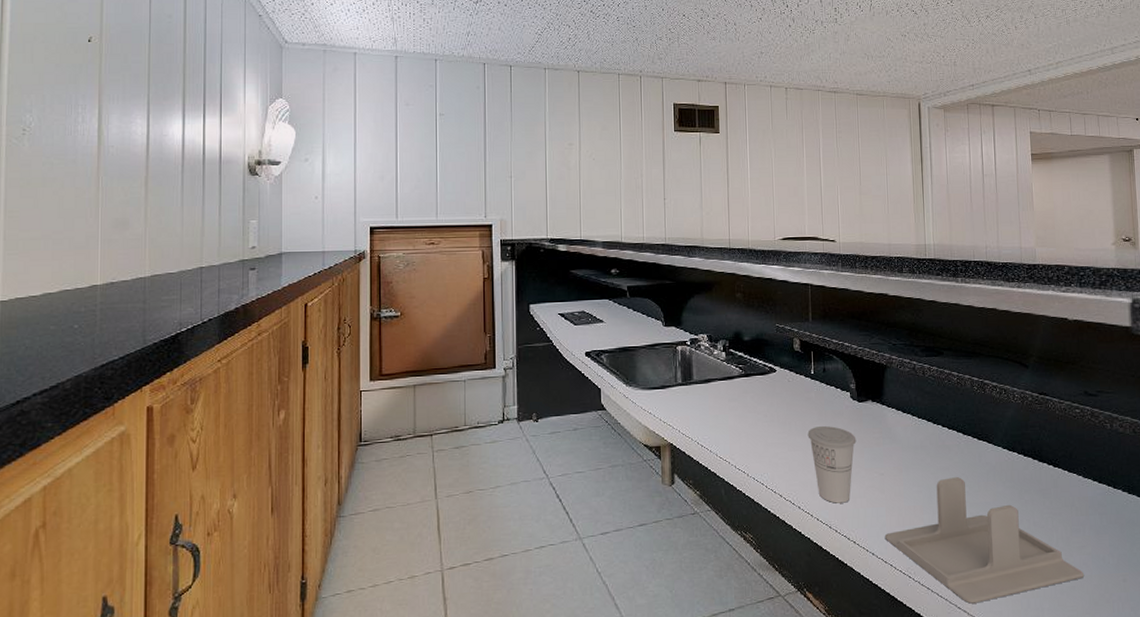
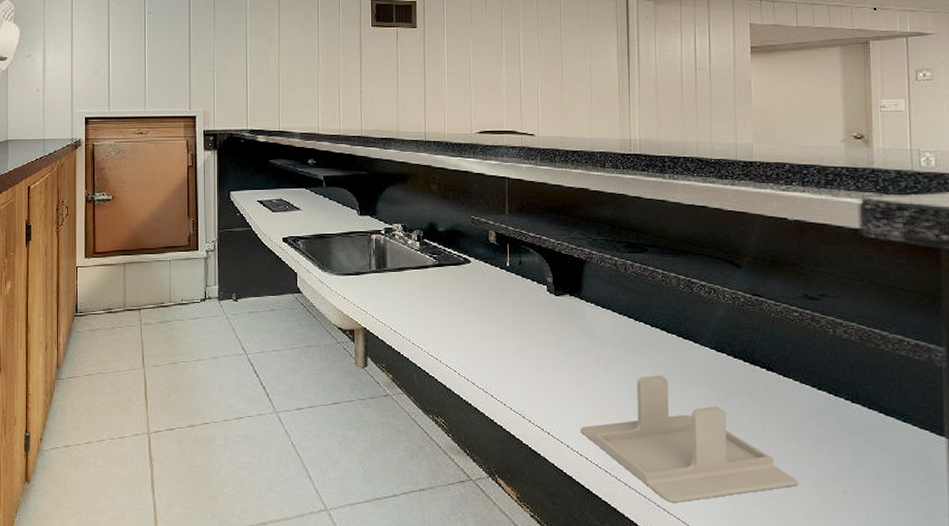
cup: present [807,426,857,503] -> none [502,318,553,394]

